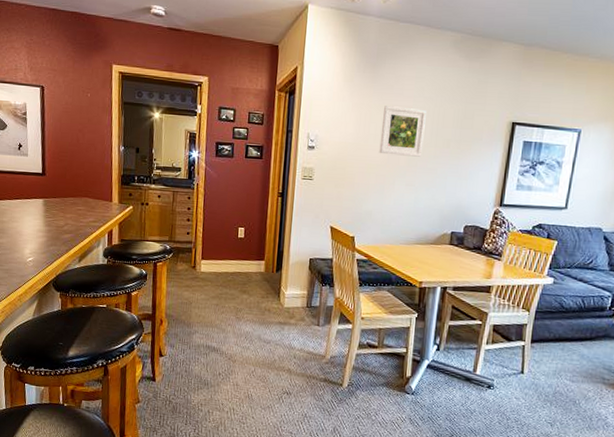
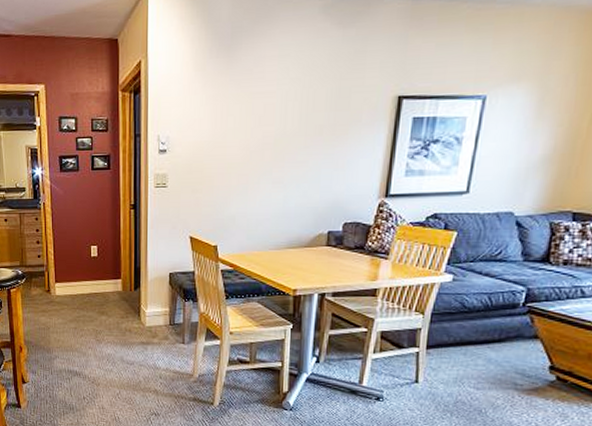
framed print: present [379,106,426,157] -> none [240,93,293,150]

